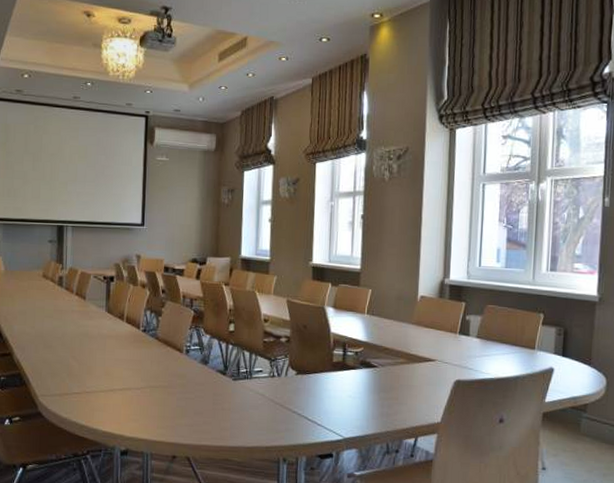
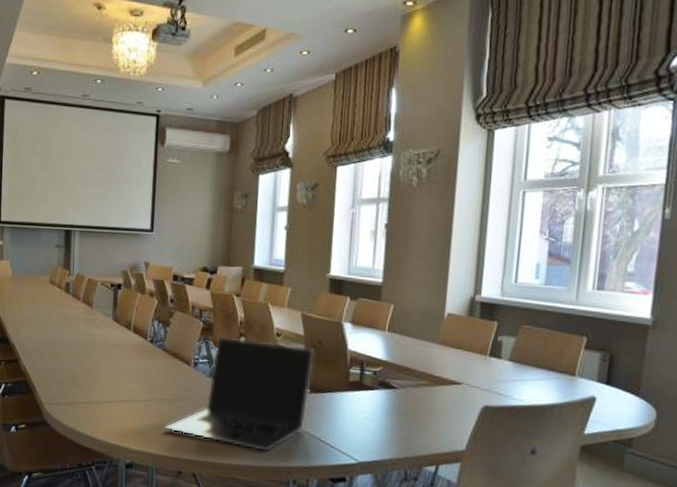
laptop: none [159,324,300,432] -> present [165,337,314,452]

